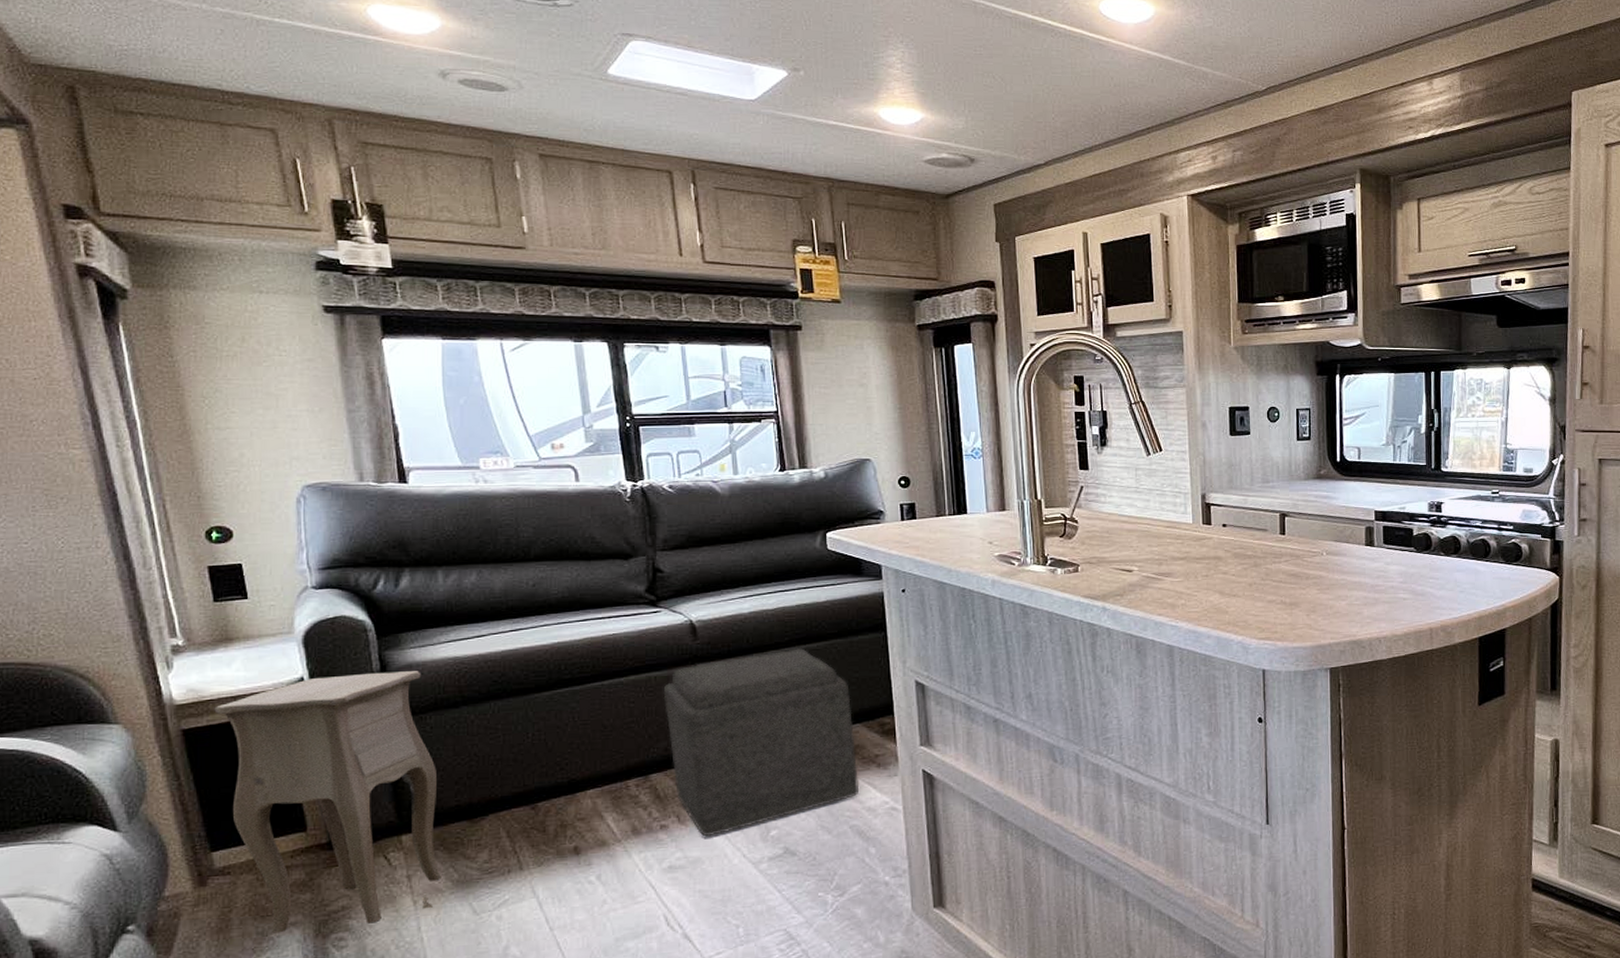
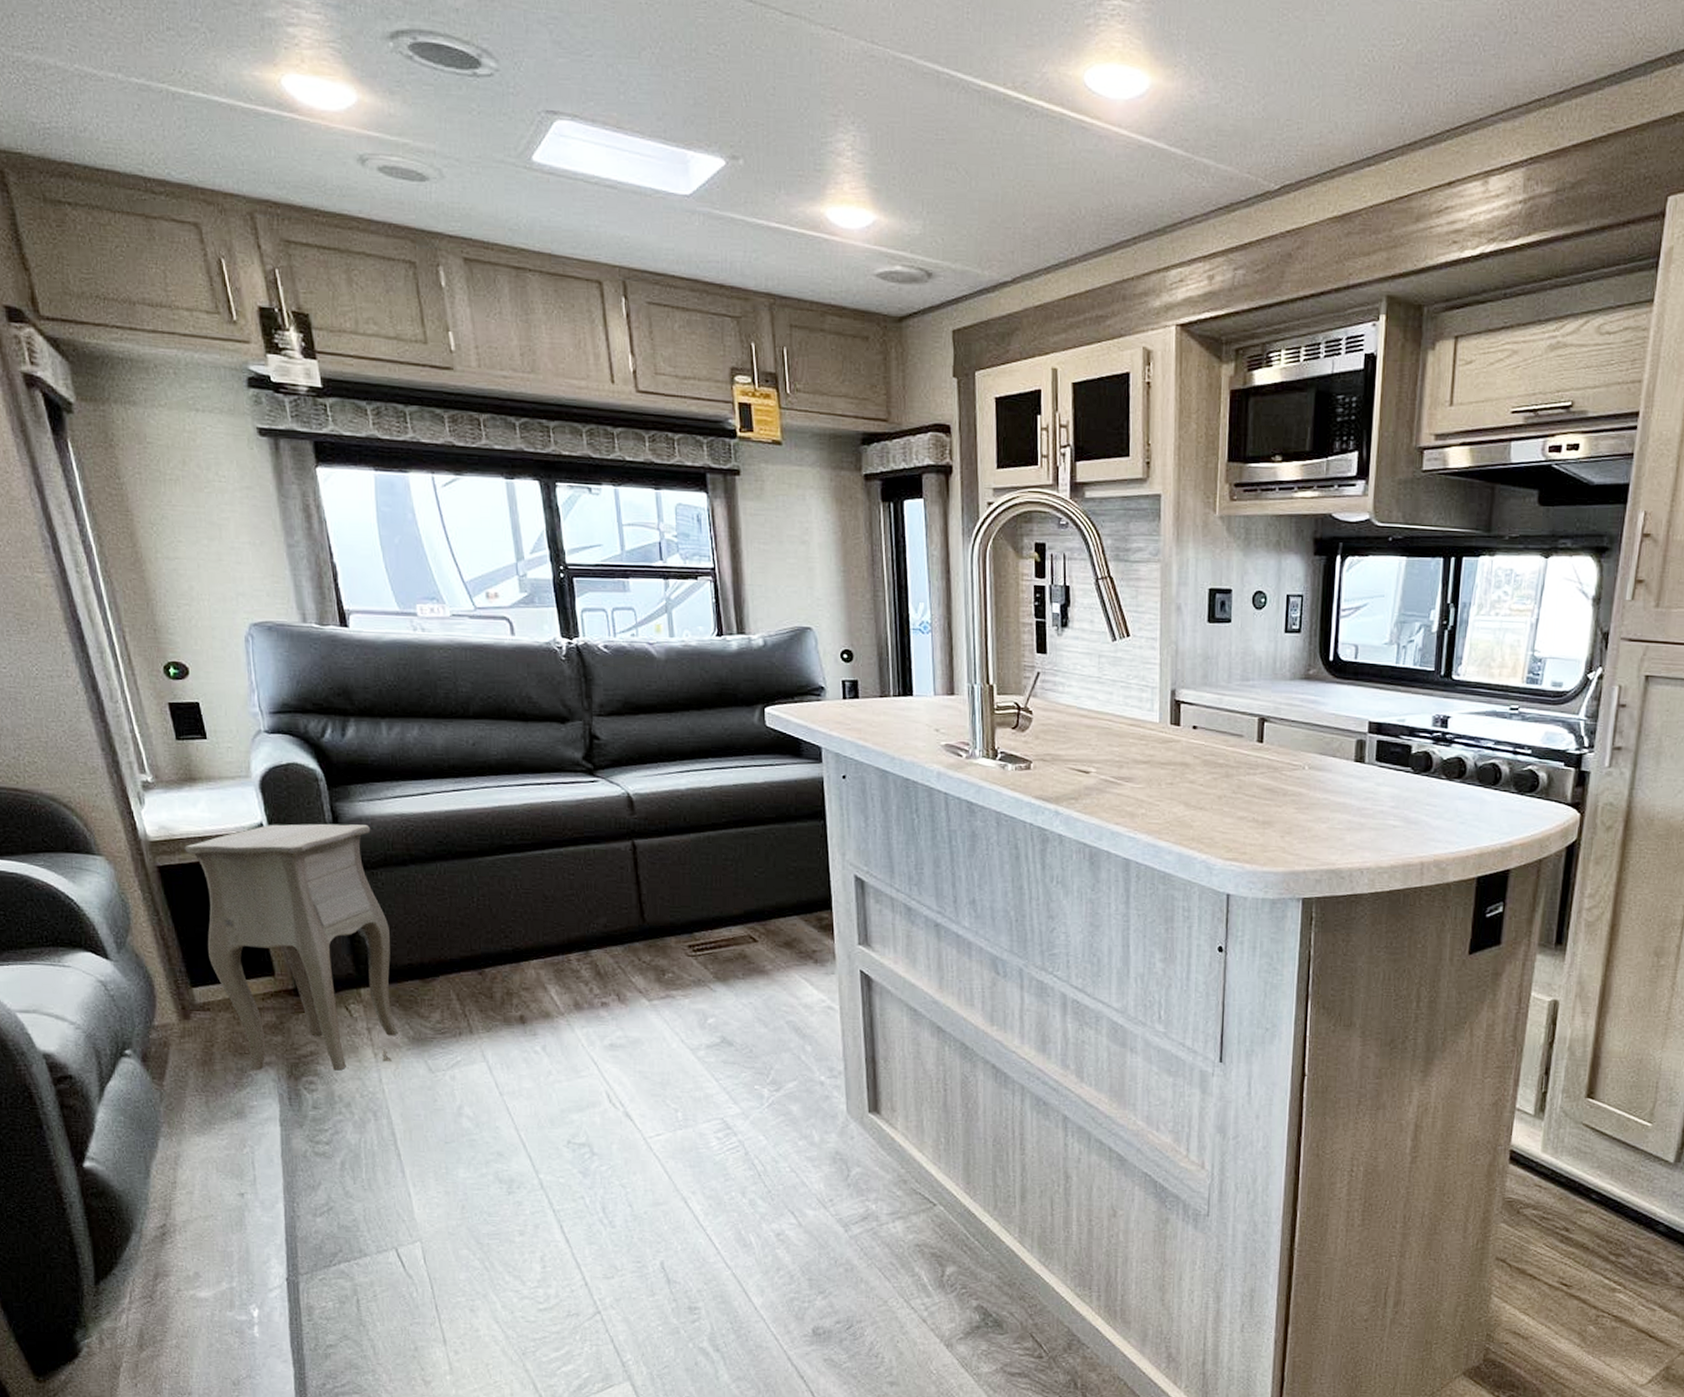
ottoman: present [663,647,858,837] -> none [602,830,795,1018]

